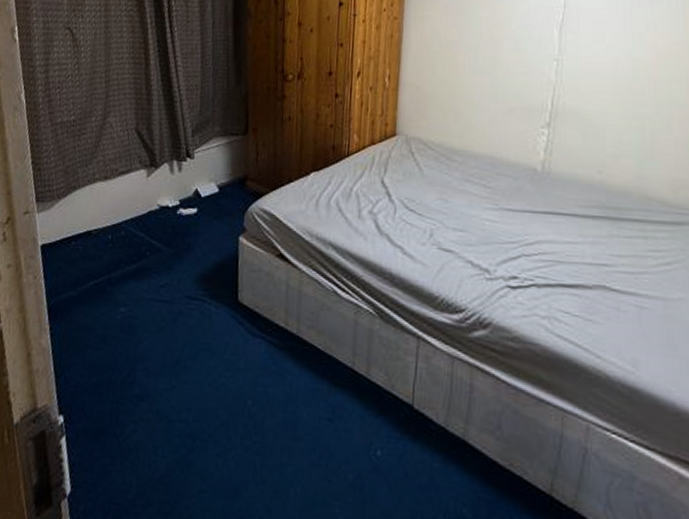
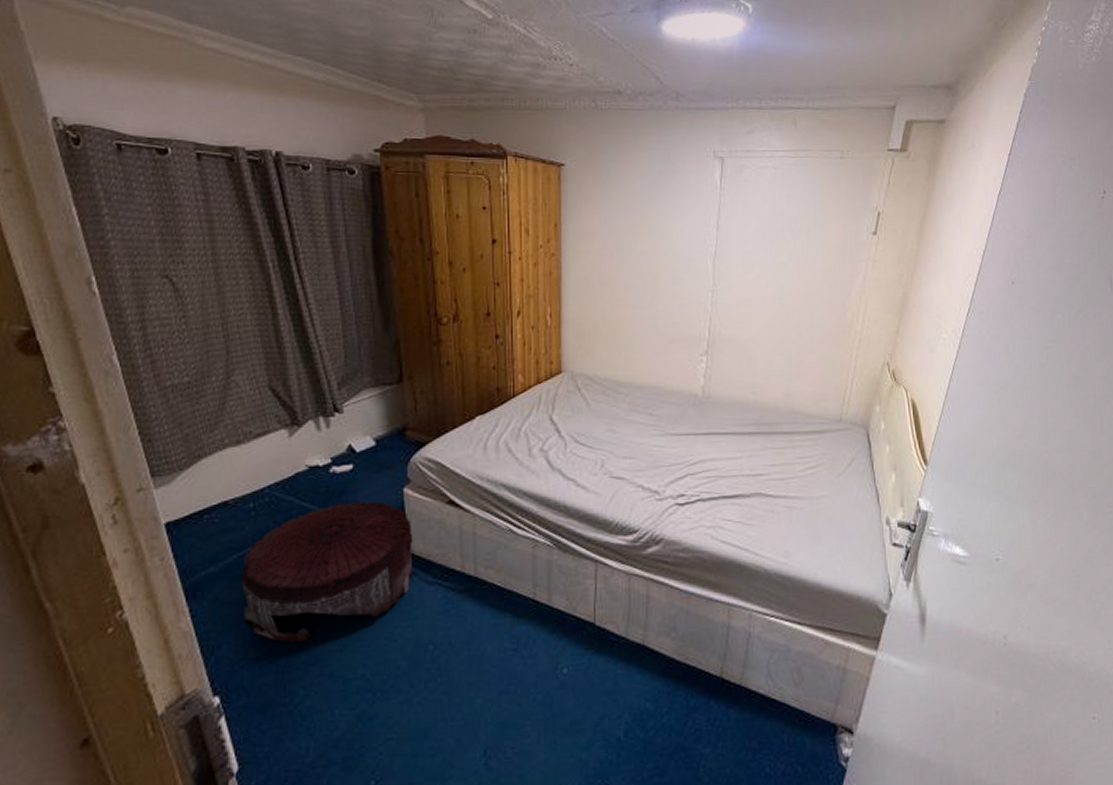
pouf: none [90,244,244,376] -> present [240,500,414,644]

